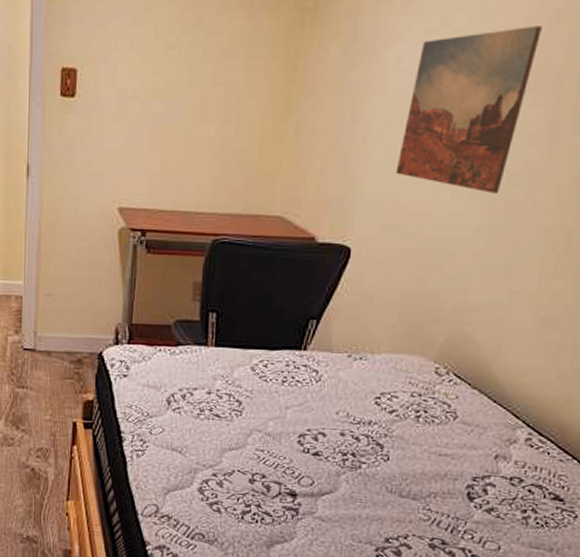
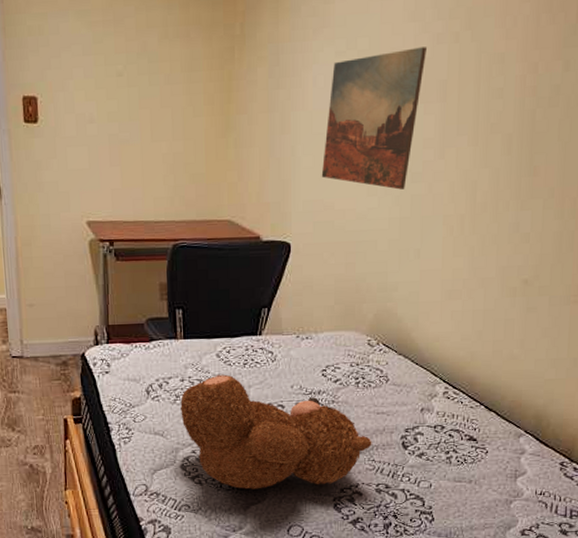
teddy bear: none [204,389,430,531] -> present [180,373,372,490]

